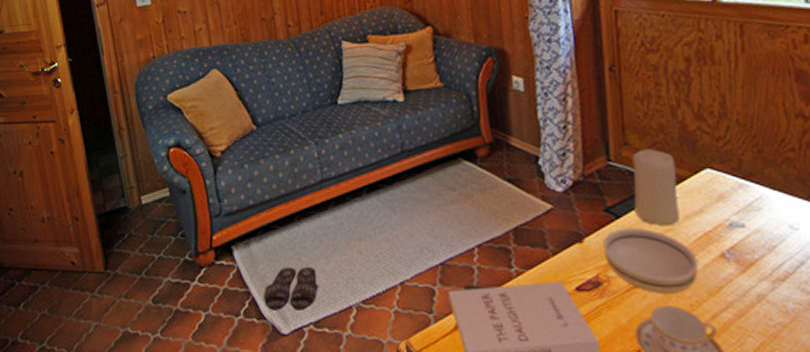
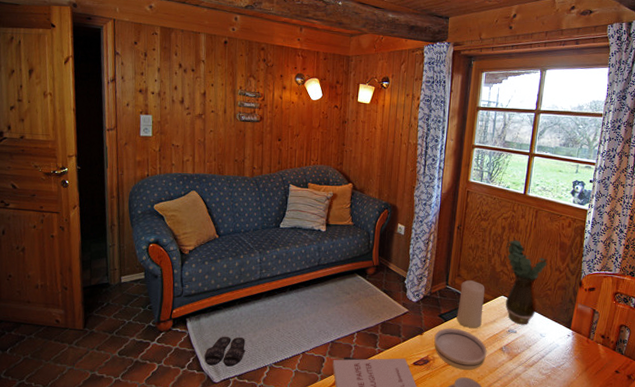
vase: none [696,71,779,213] -> present [506,237,548,325]

